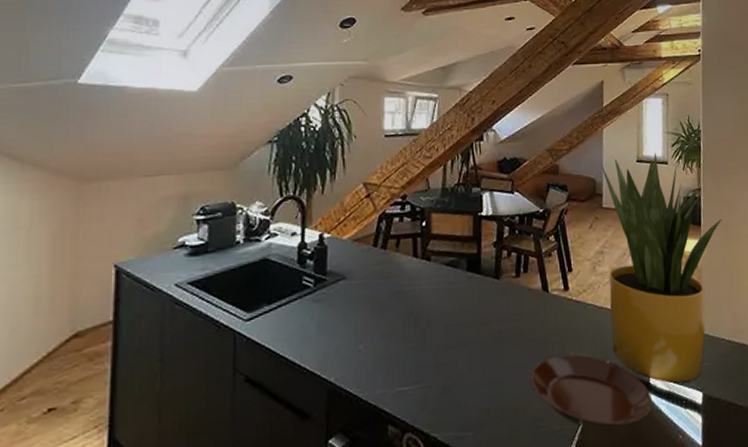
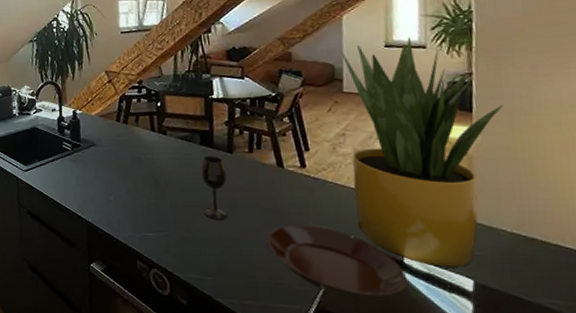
wine glass: none [466,283,493,360] -> present [201,156,228,220]

